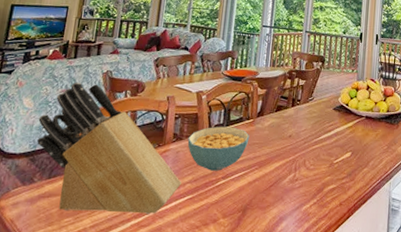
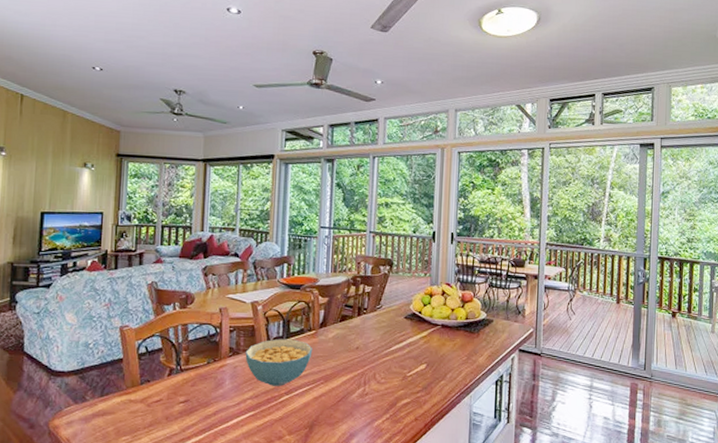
knife block: present [37,82,181,214] -> none [84,294,241,432]

